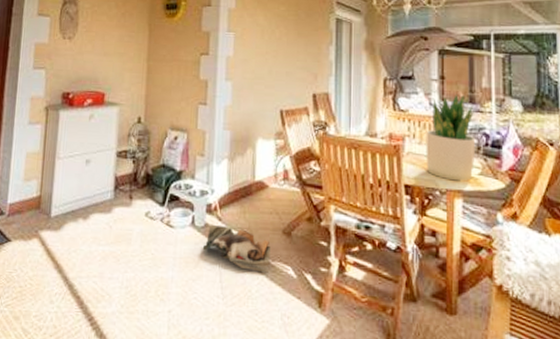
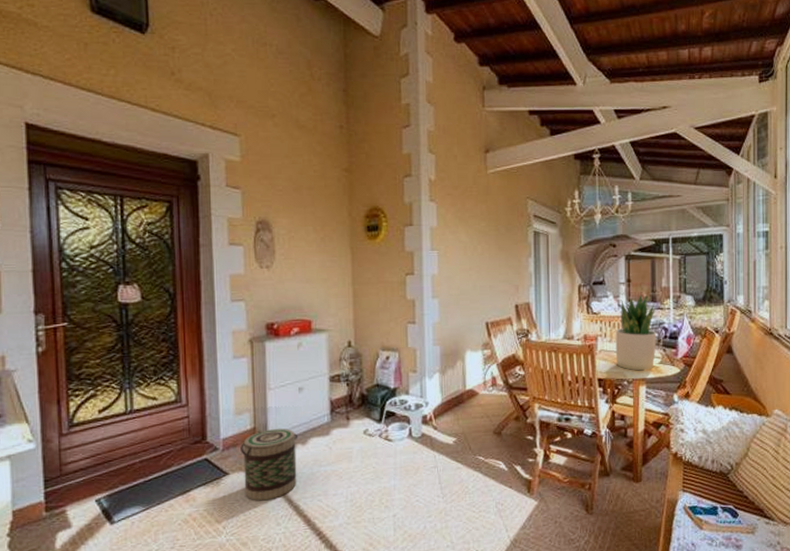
basket: none [23,199,81,275] -> present [240,429,299,501]
cat: present [202,224,271,273] -> none [421,433,484,470]

